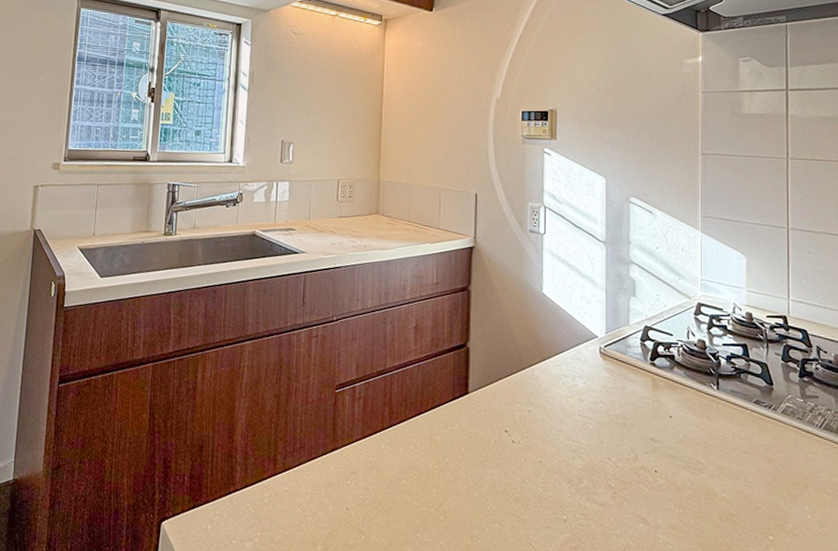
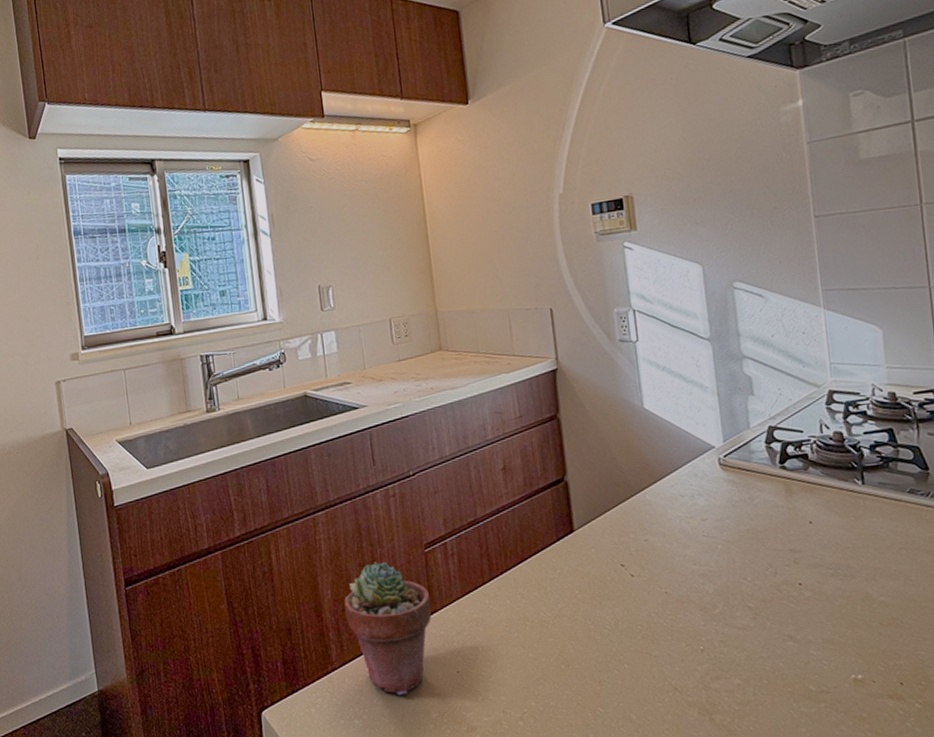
potted succulent: none [255,394,334,525] -> present [344,561,432,696]

